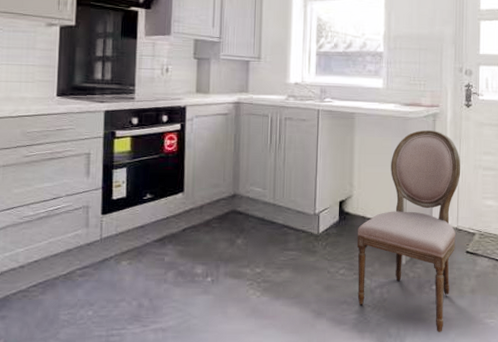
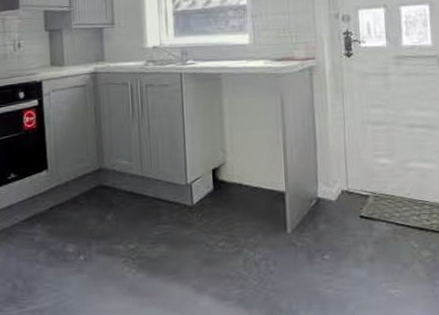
dining chair: present [357,129,461,333] -> none [234,85,347,307]

